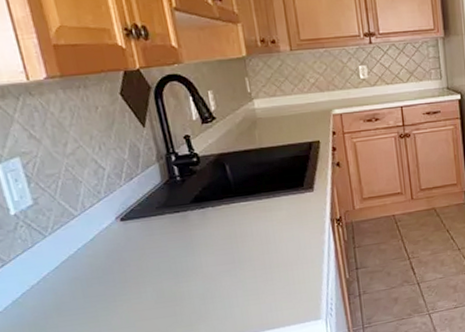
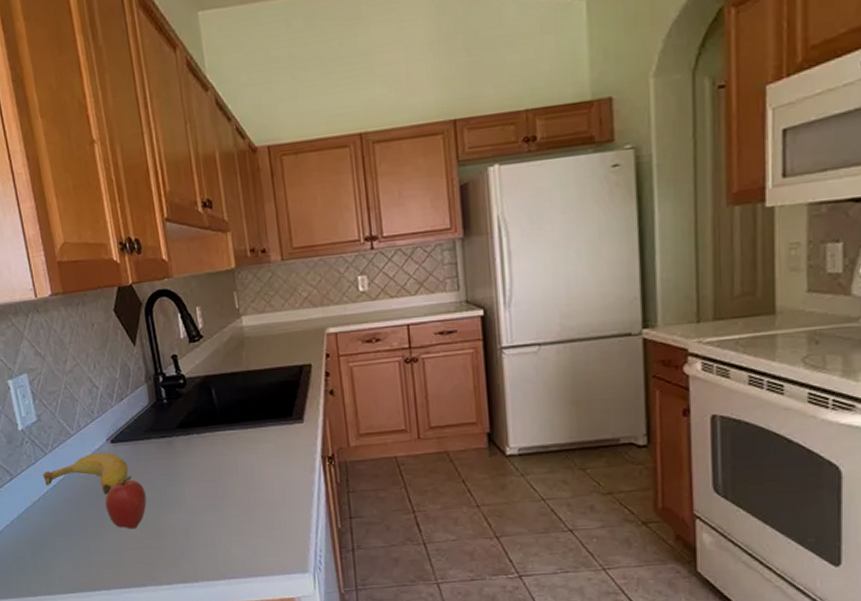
fruit: none [41,230,141,271] -> present [42,452,128,494]
fruit: none [115,250,162,301] -> present [105,475,147,529]

